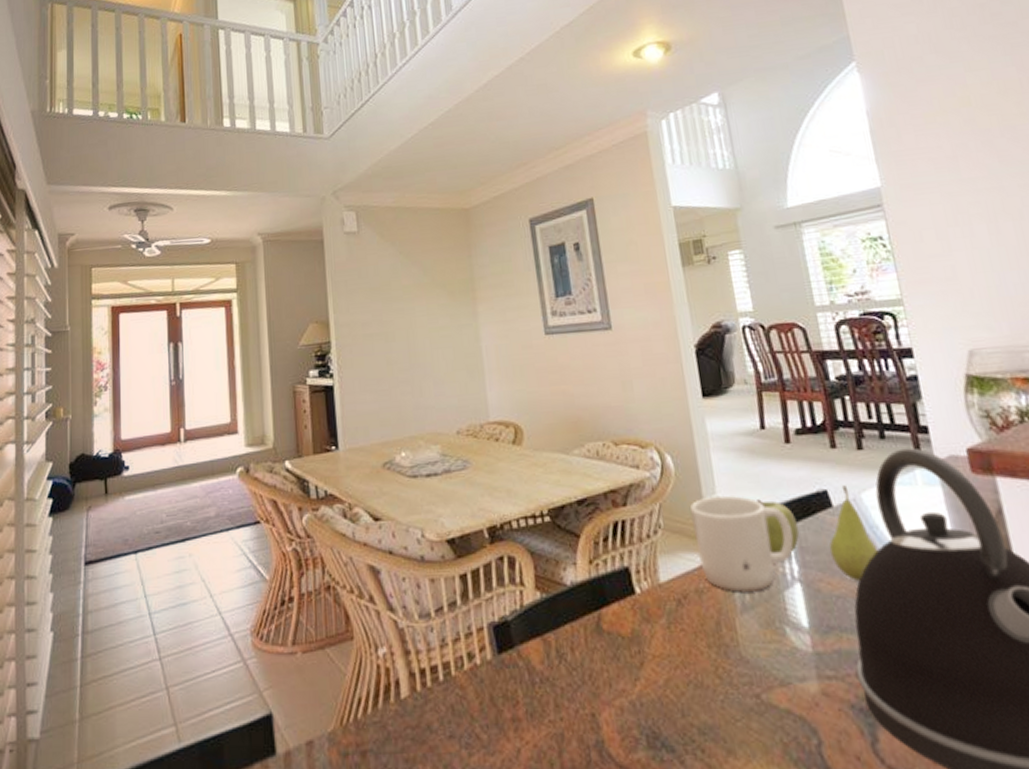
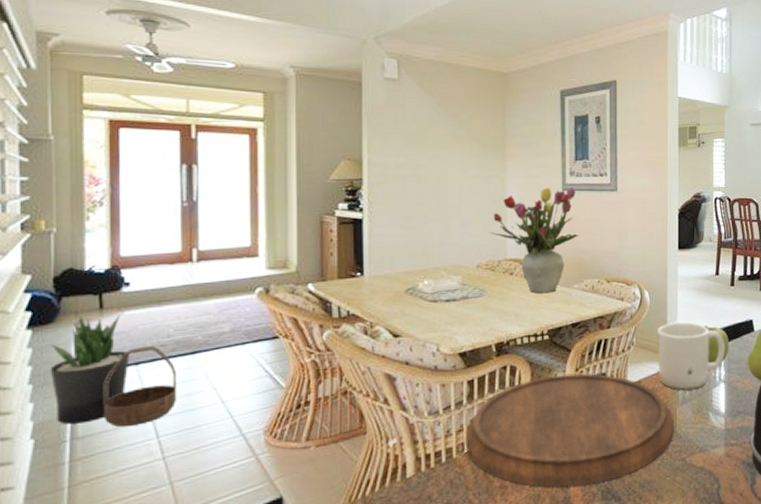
planter: none [66,499,130,617] -> present [50,314,130,424]
basket: none [108,533,171,622] -> present [103,346,177,427]
cutting board: none [463,566,737,726] -> present [465,373,675,488]
flower arrangement: none [468,330,572,463] -> present [490,187,579,294]

